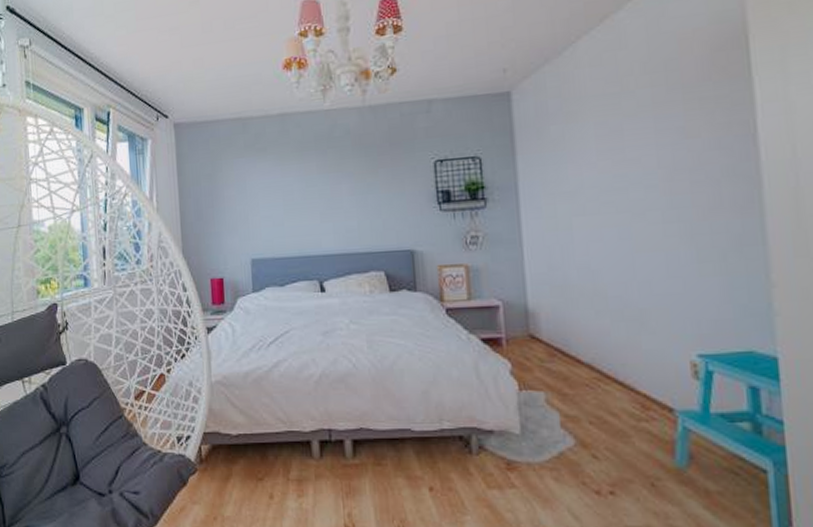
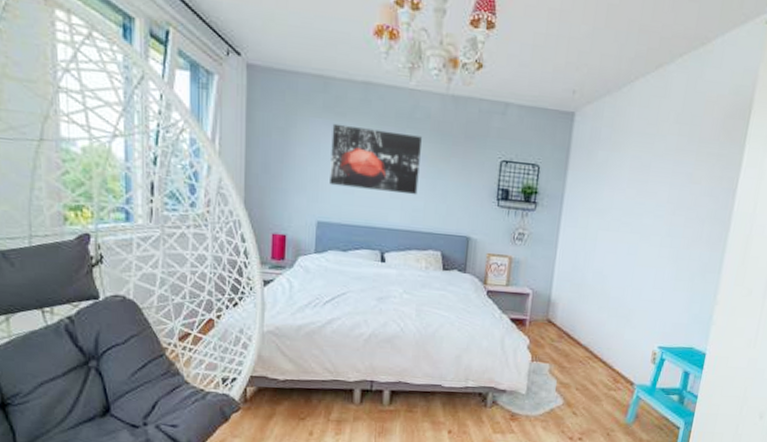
wall art: none [255,154,349,221] -> present [330,123,422,195]

